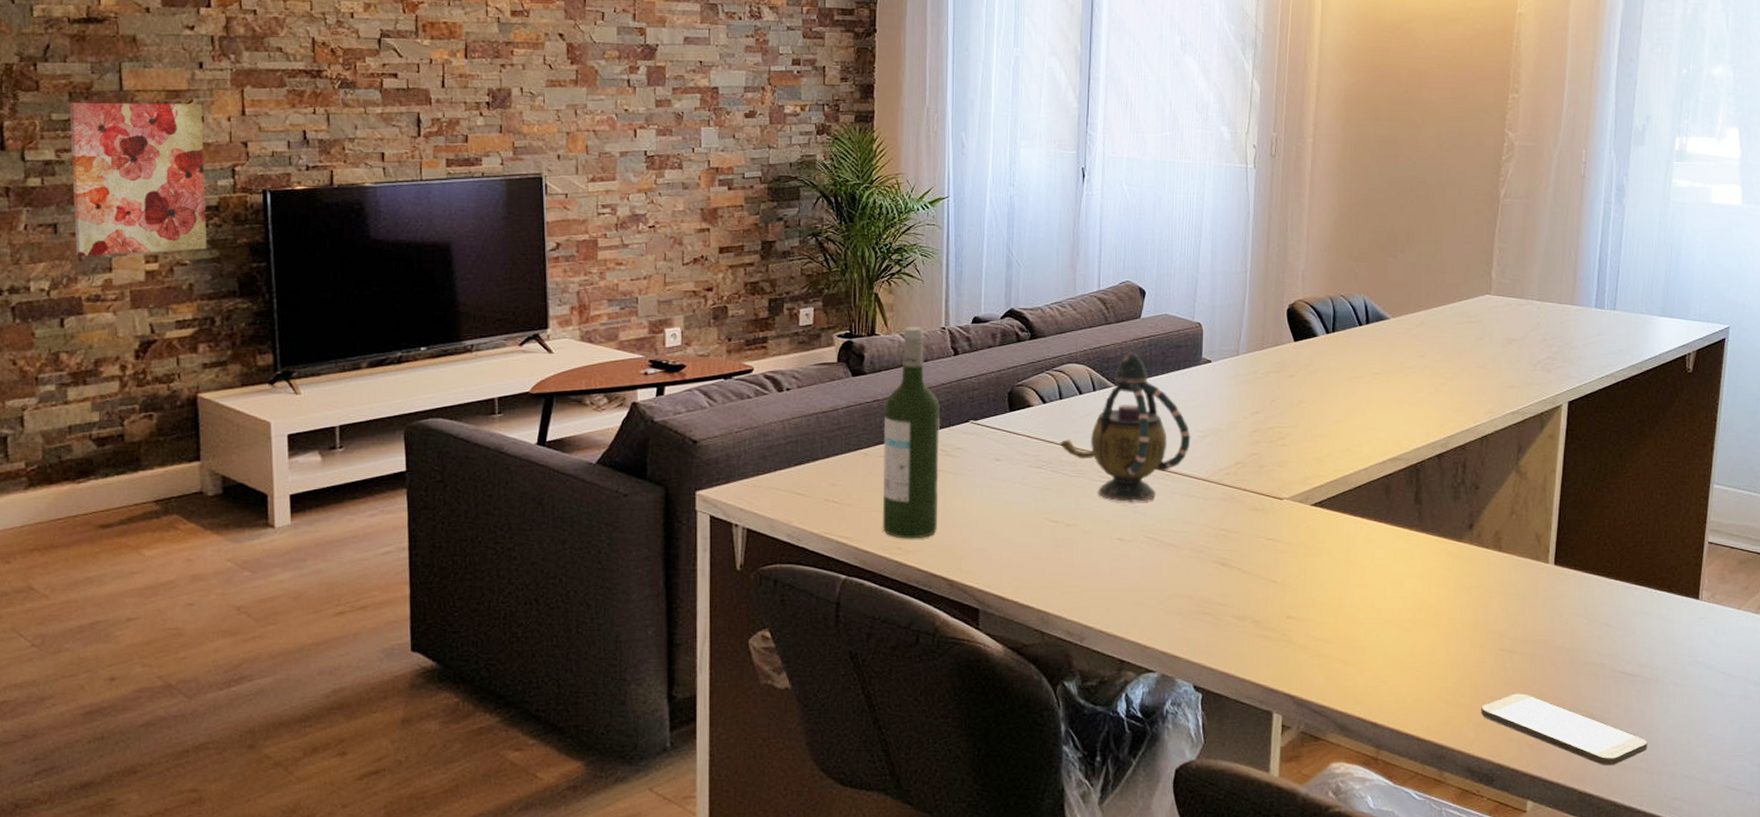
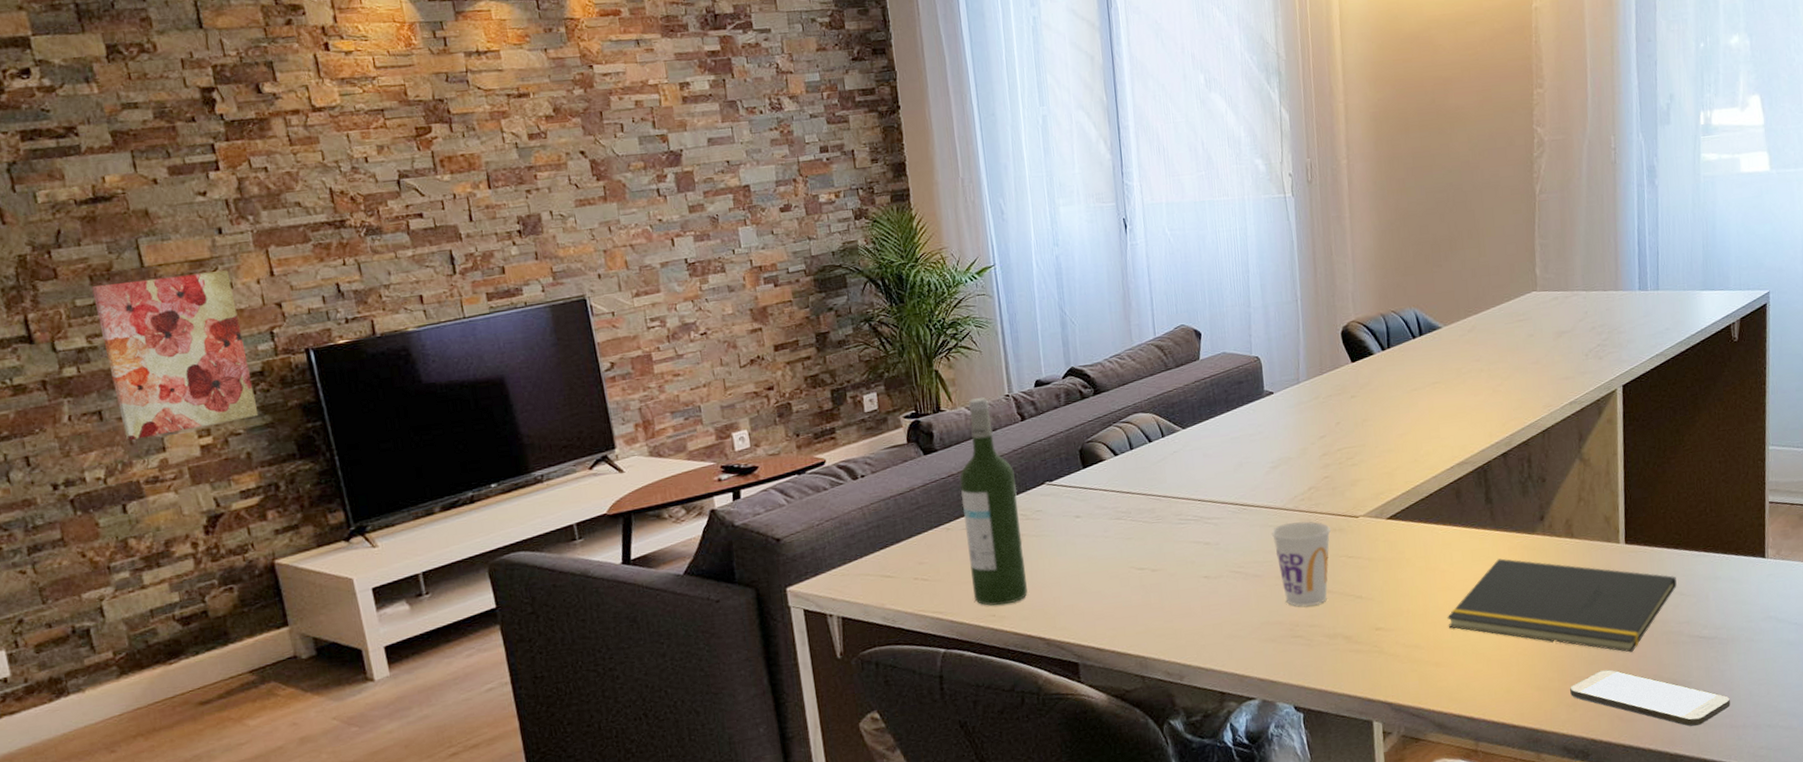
teapot: present [1059,351,1191,503] -> none [1135,393,1264,541]
cup: none [1191,495,1252,583] -> present [1271,521,1331,607]
notepad: none [1362,562,1604,679] -> present [1447,558,1677,653]

